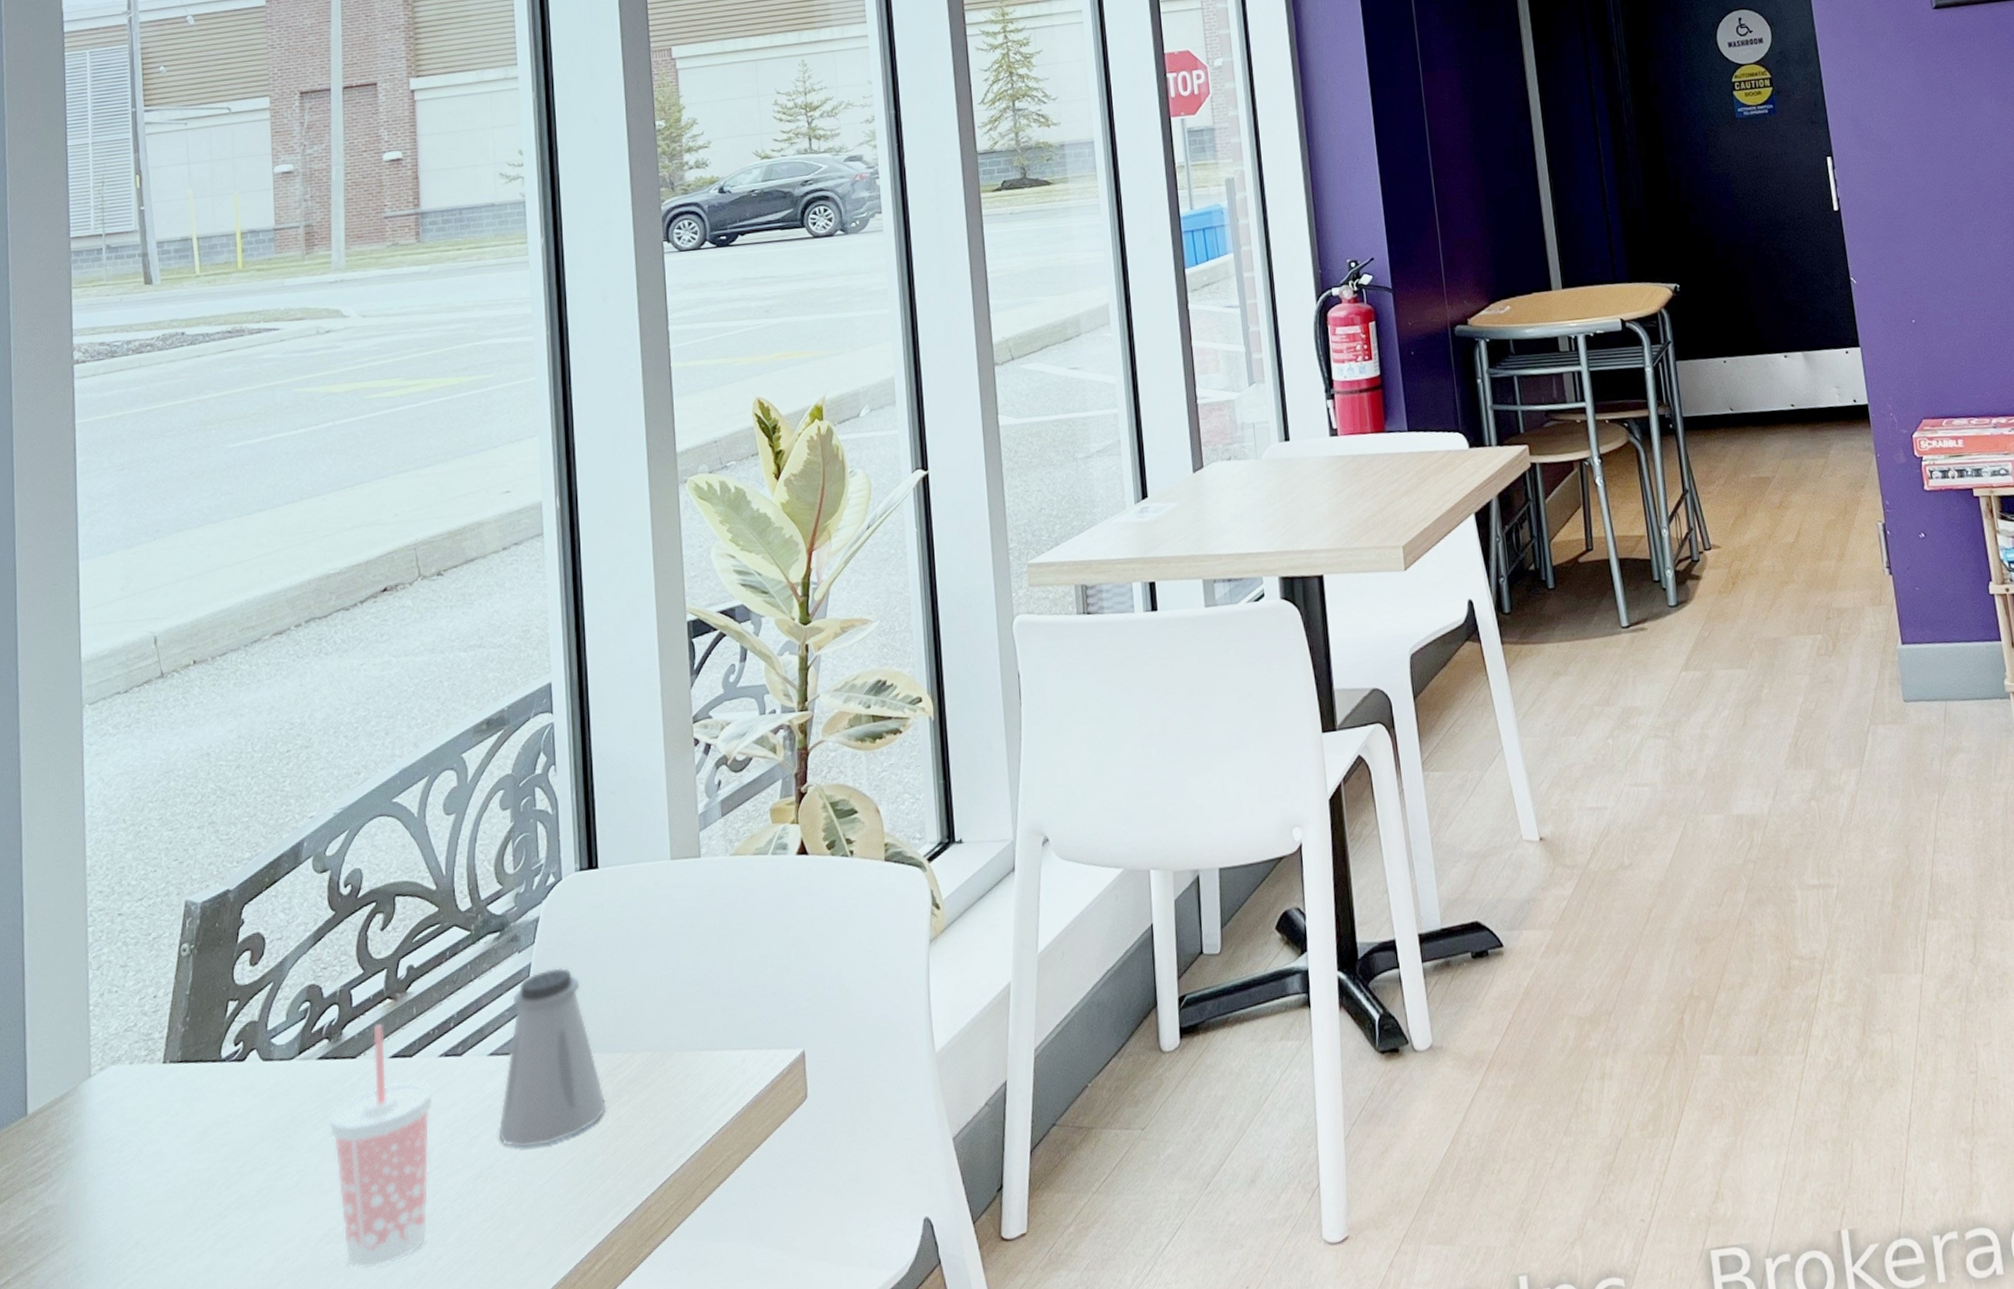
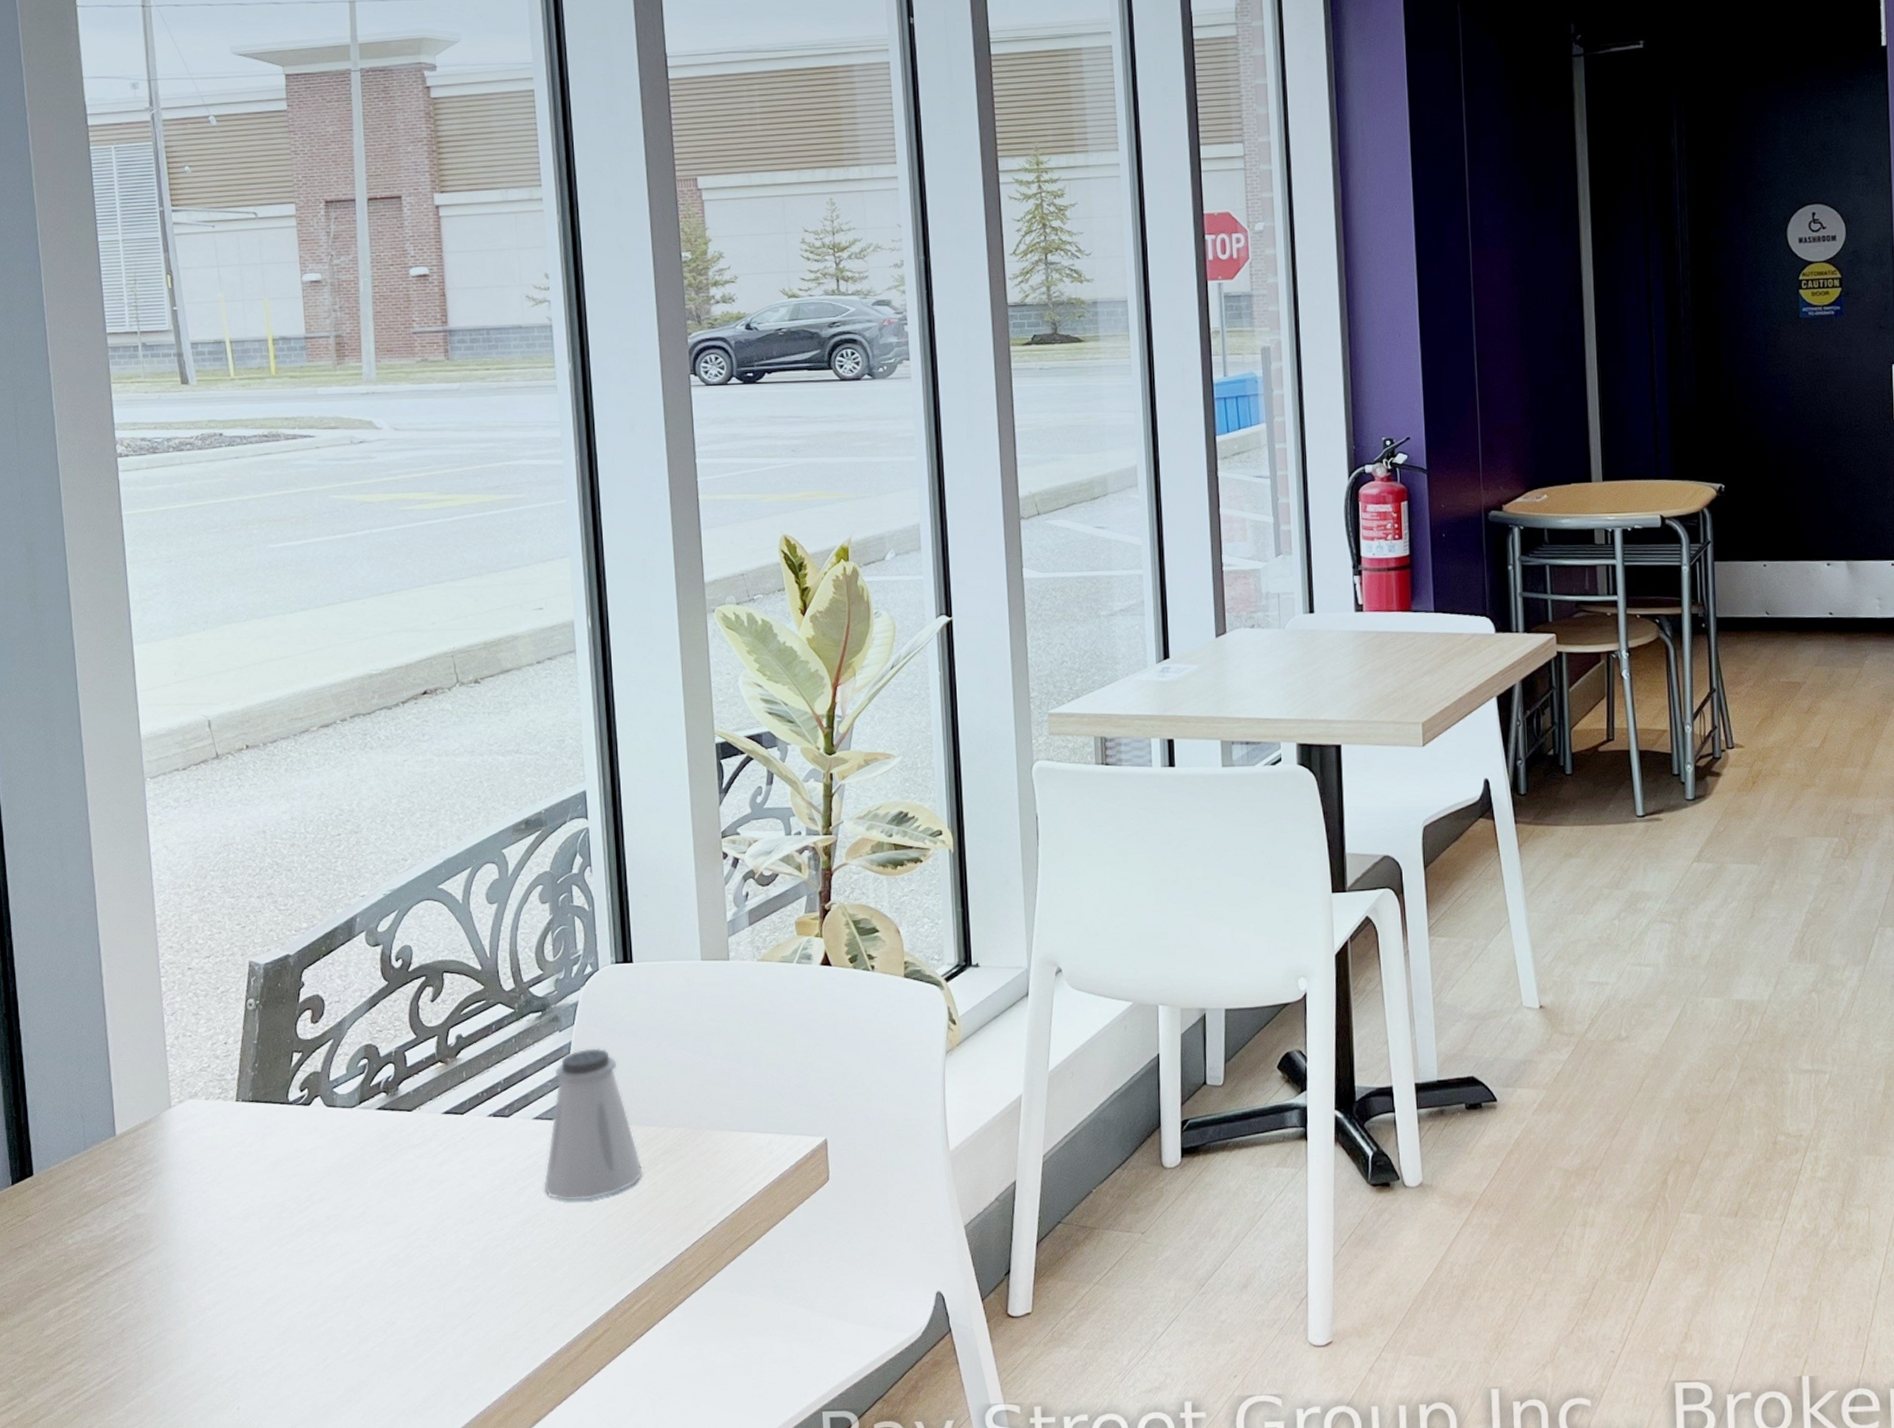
beverage cup: present [329,1023,433,1270] -> none [389,1083,484,1291]

